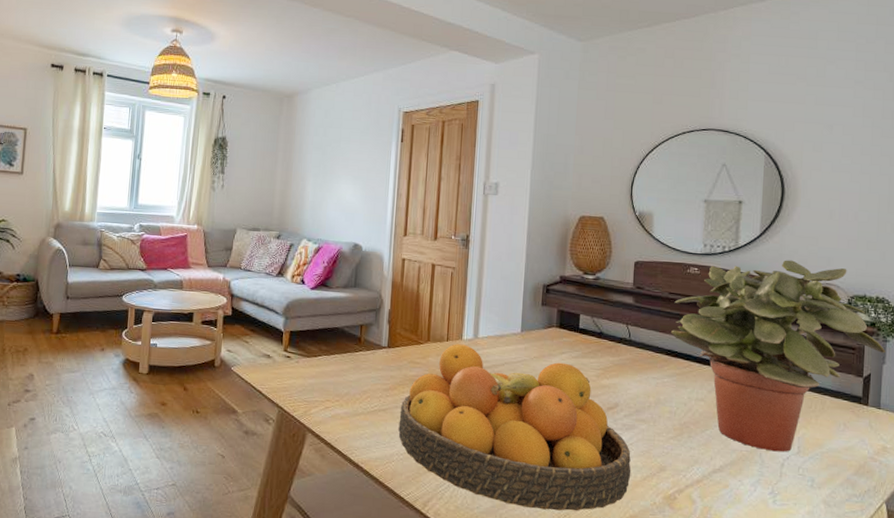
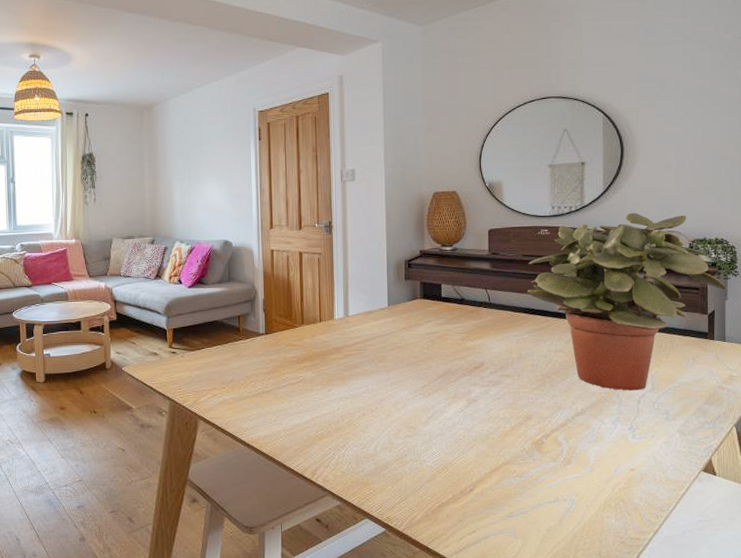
fruit bowl: present [398,344,631,511] -> none [282,323,501,466]

